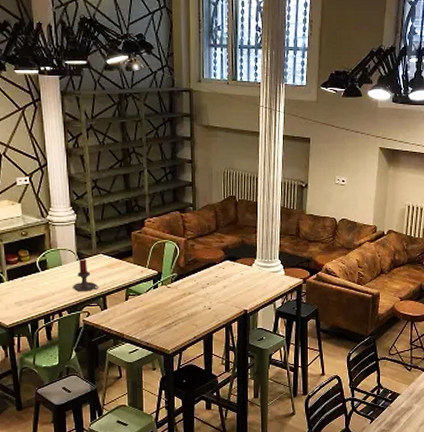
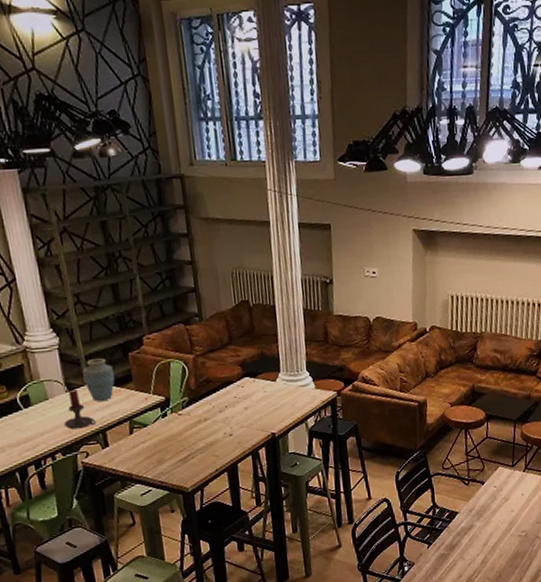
vase: none [92,235,119,271] -> present [82,358,115,402]

